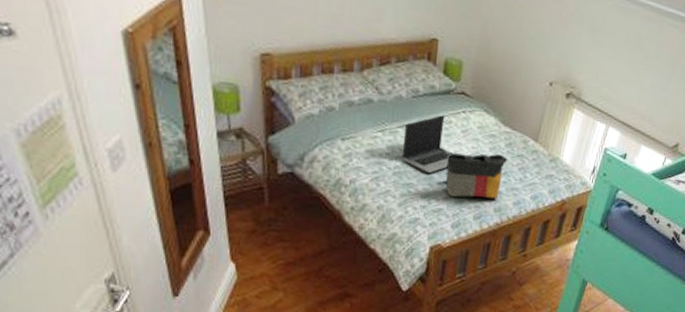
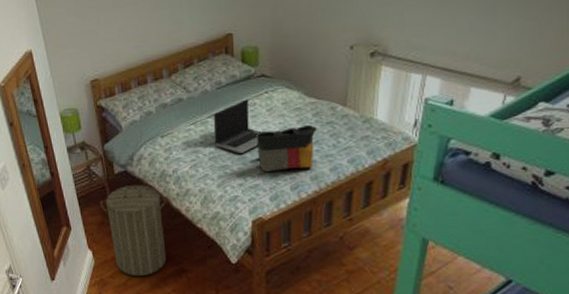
laundry hamper: none [254,190,338,299] -> present [100,184,167,277]

